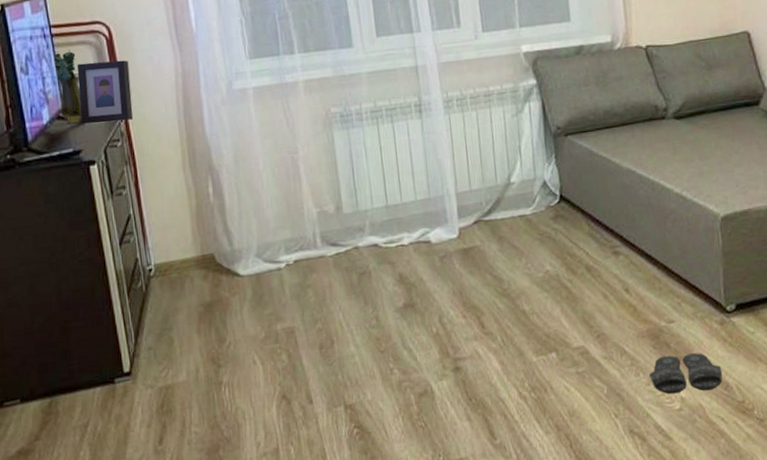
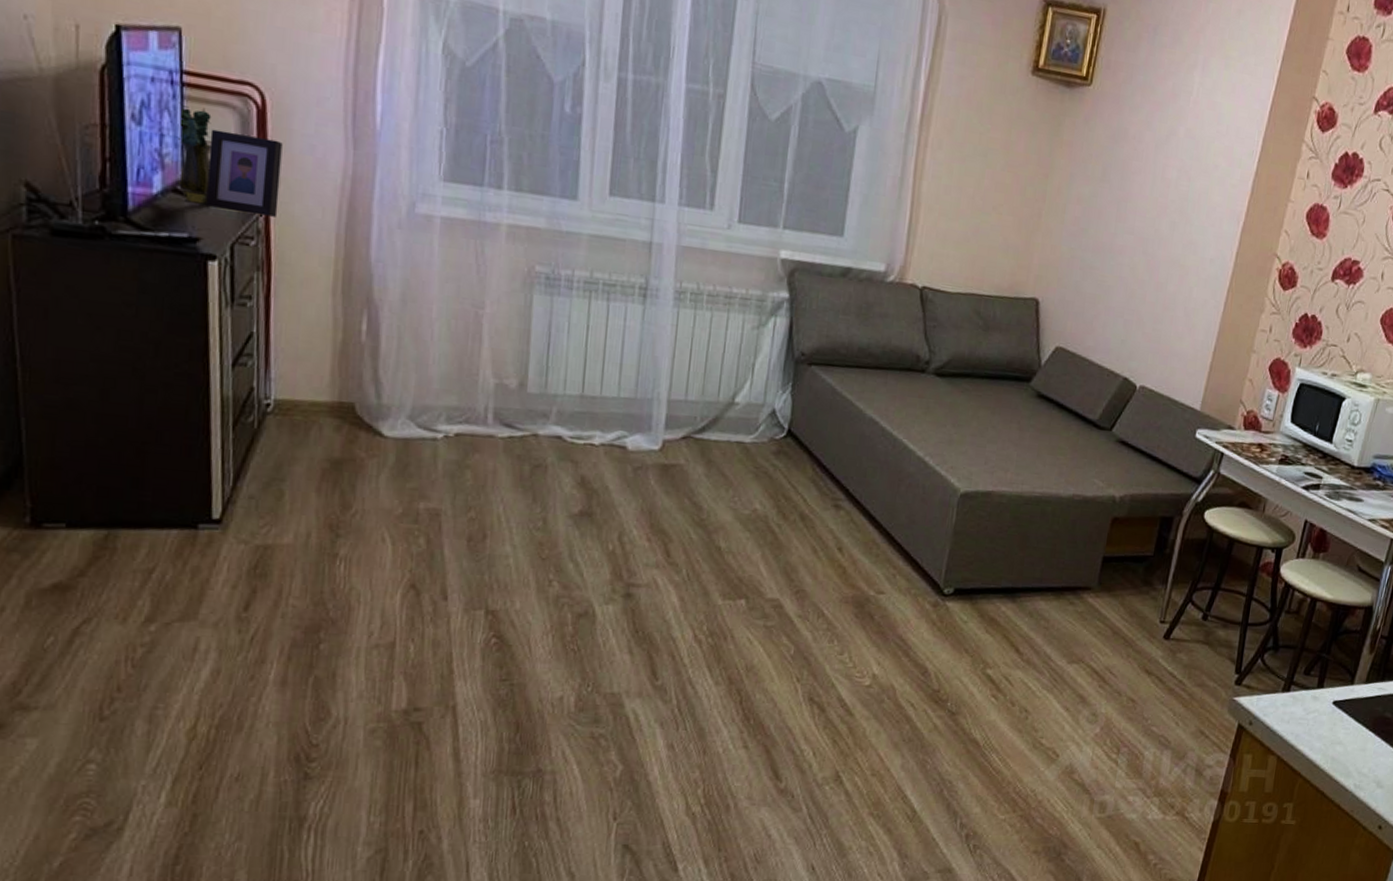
slippers: present [649,352,723,394] -> none [844,627,924,672]

